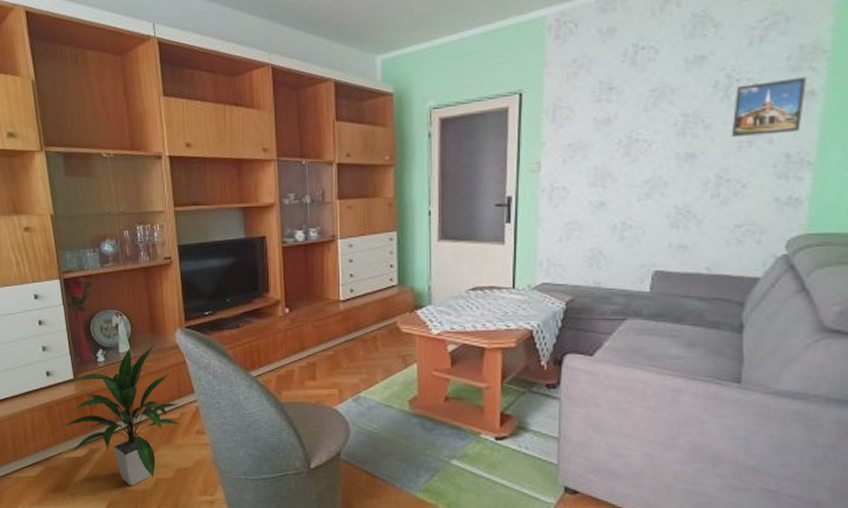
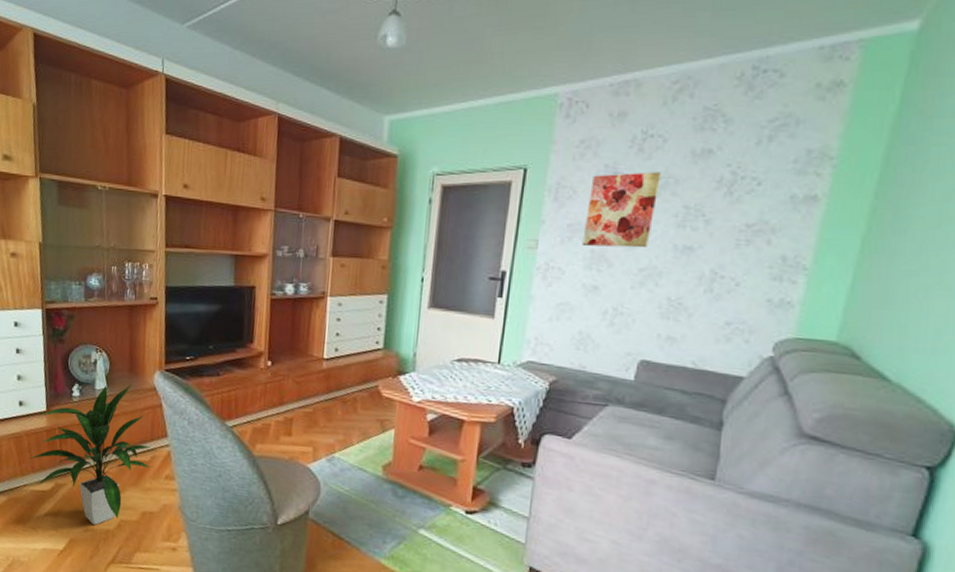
wall art: none [584,83,656,163] -> present [582,172,661,248]
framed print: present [731,77,806,138] -> none [730,181,810,236]

